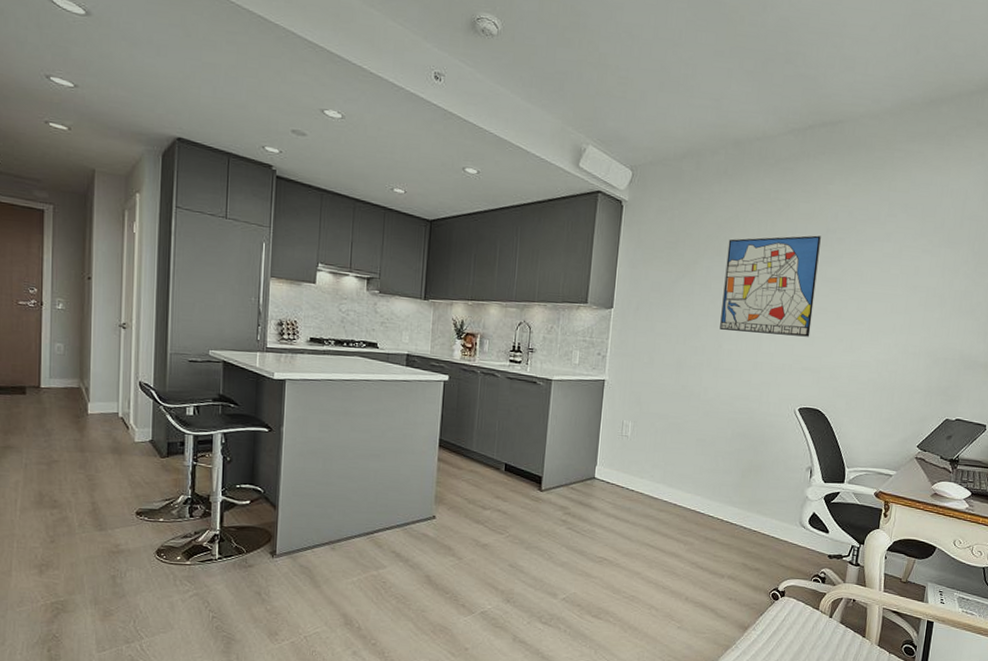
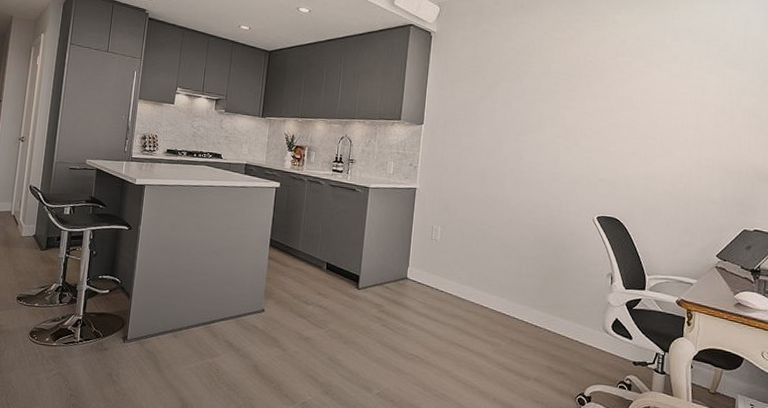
wall art: present [720,235,821,337] -> none [520,59,611,151]

